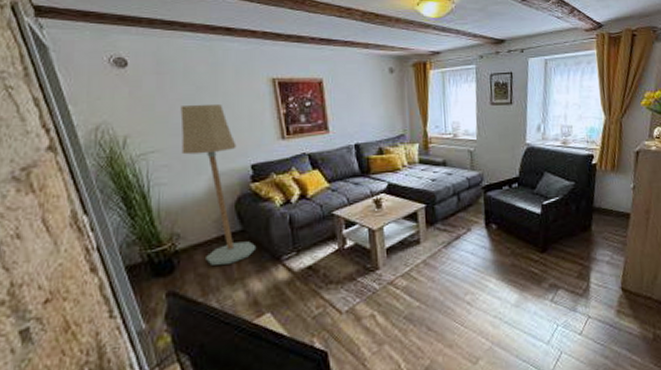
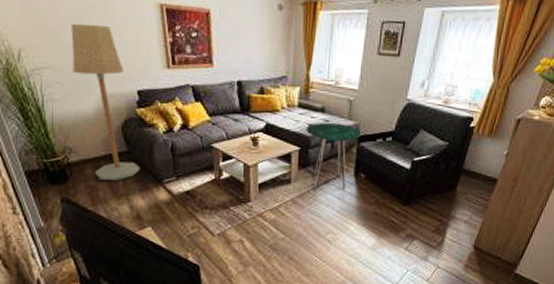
side table: none [429,175,487,245] -> present [306,122,362,189]

